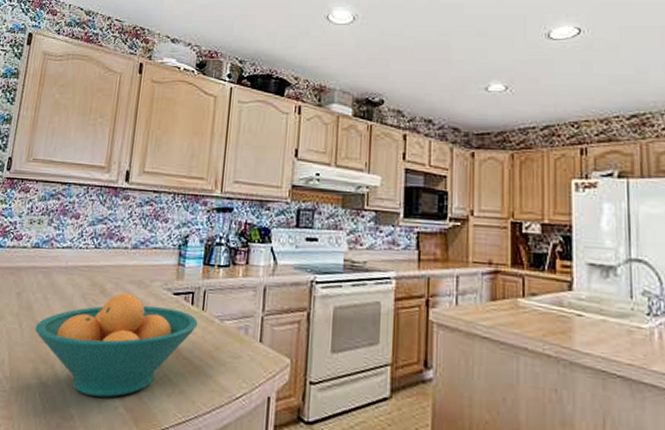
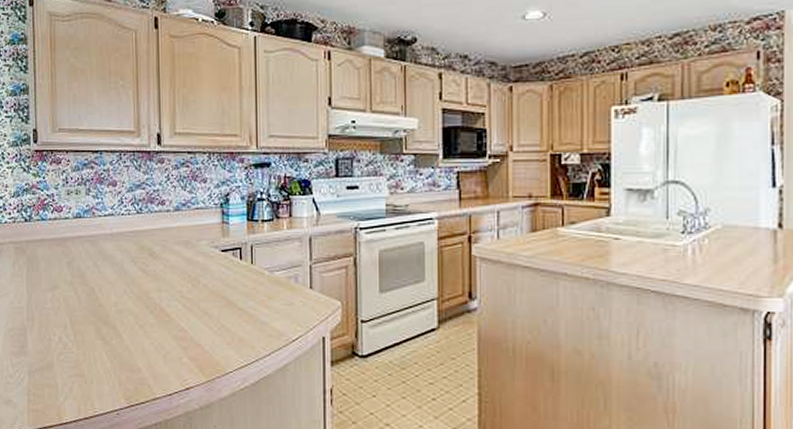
fruit bowl: present [35,293,198,398] -> none [91,254,249,350]

